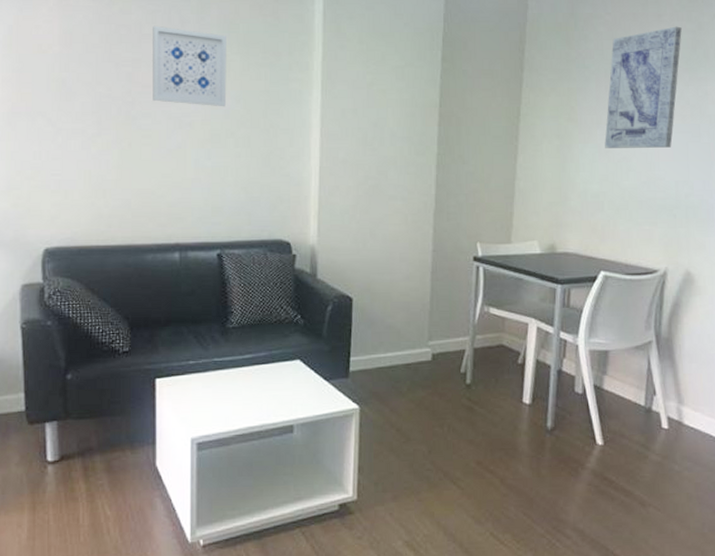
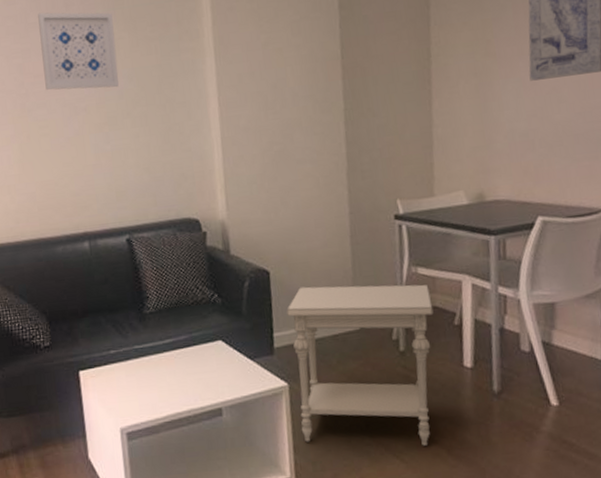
side table: none [364,316,500,474] -> present [286,284,434,446]

